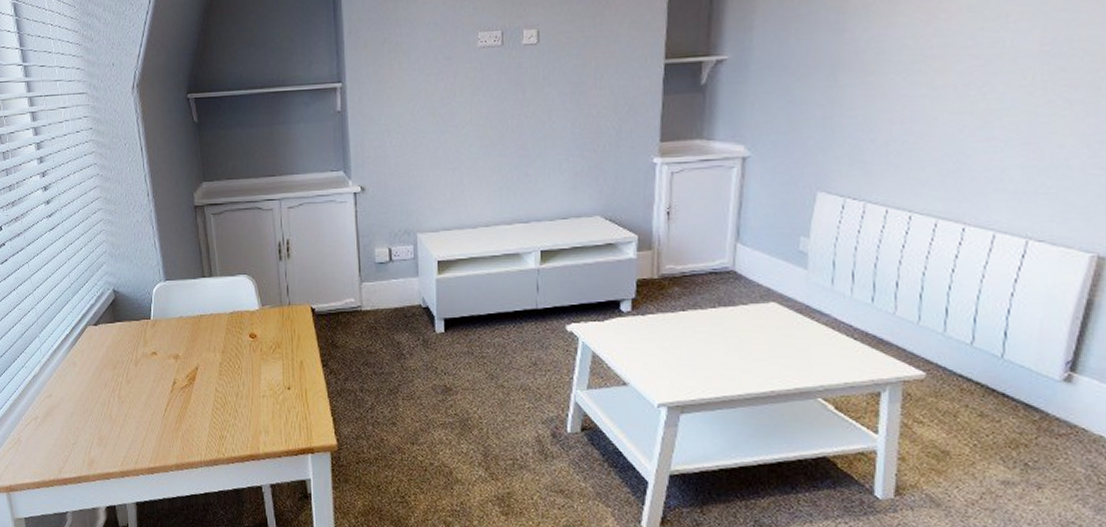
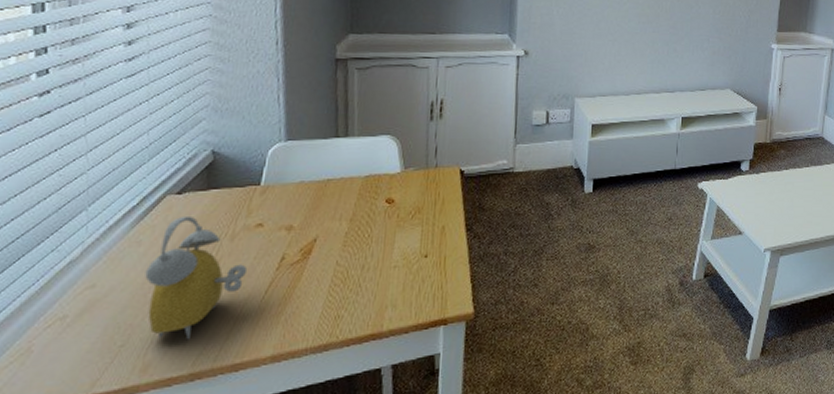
alarm clock: none [81,343,150,444] -> present [145,215,248,340]

